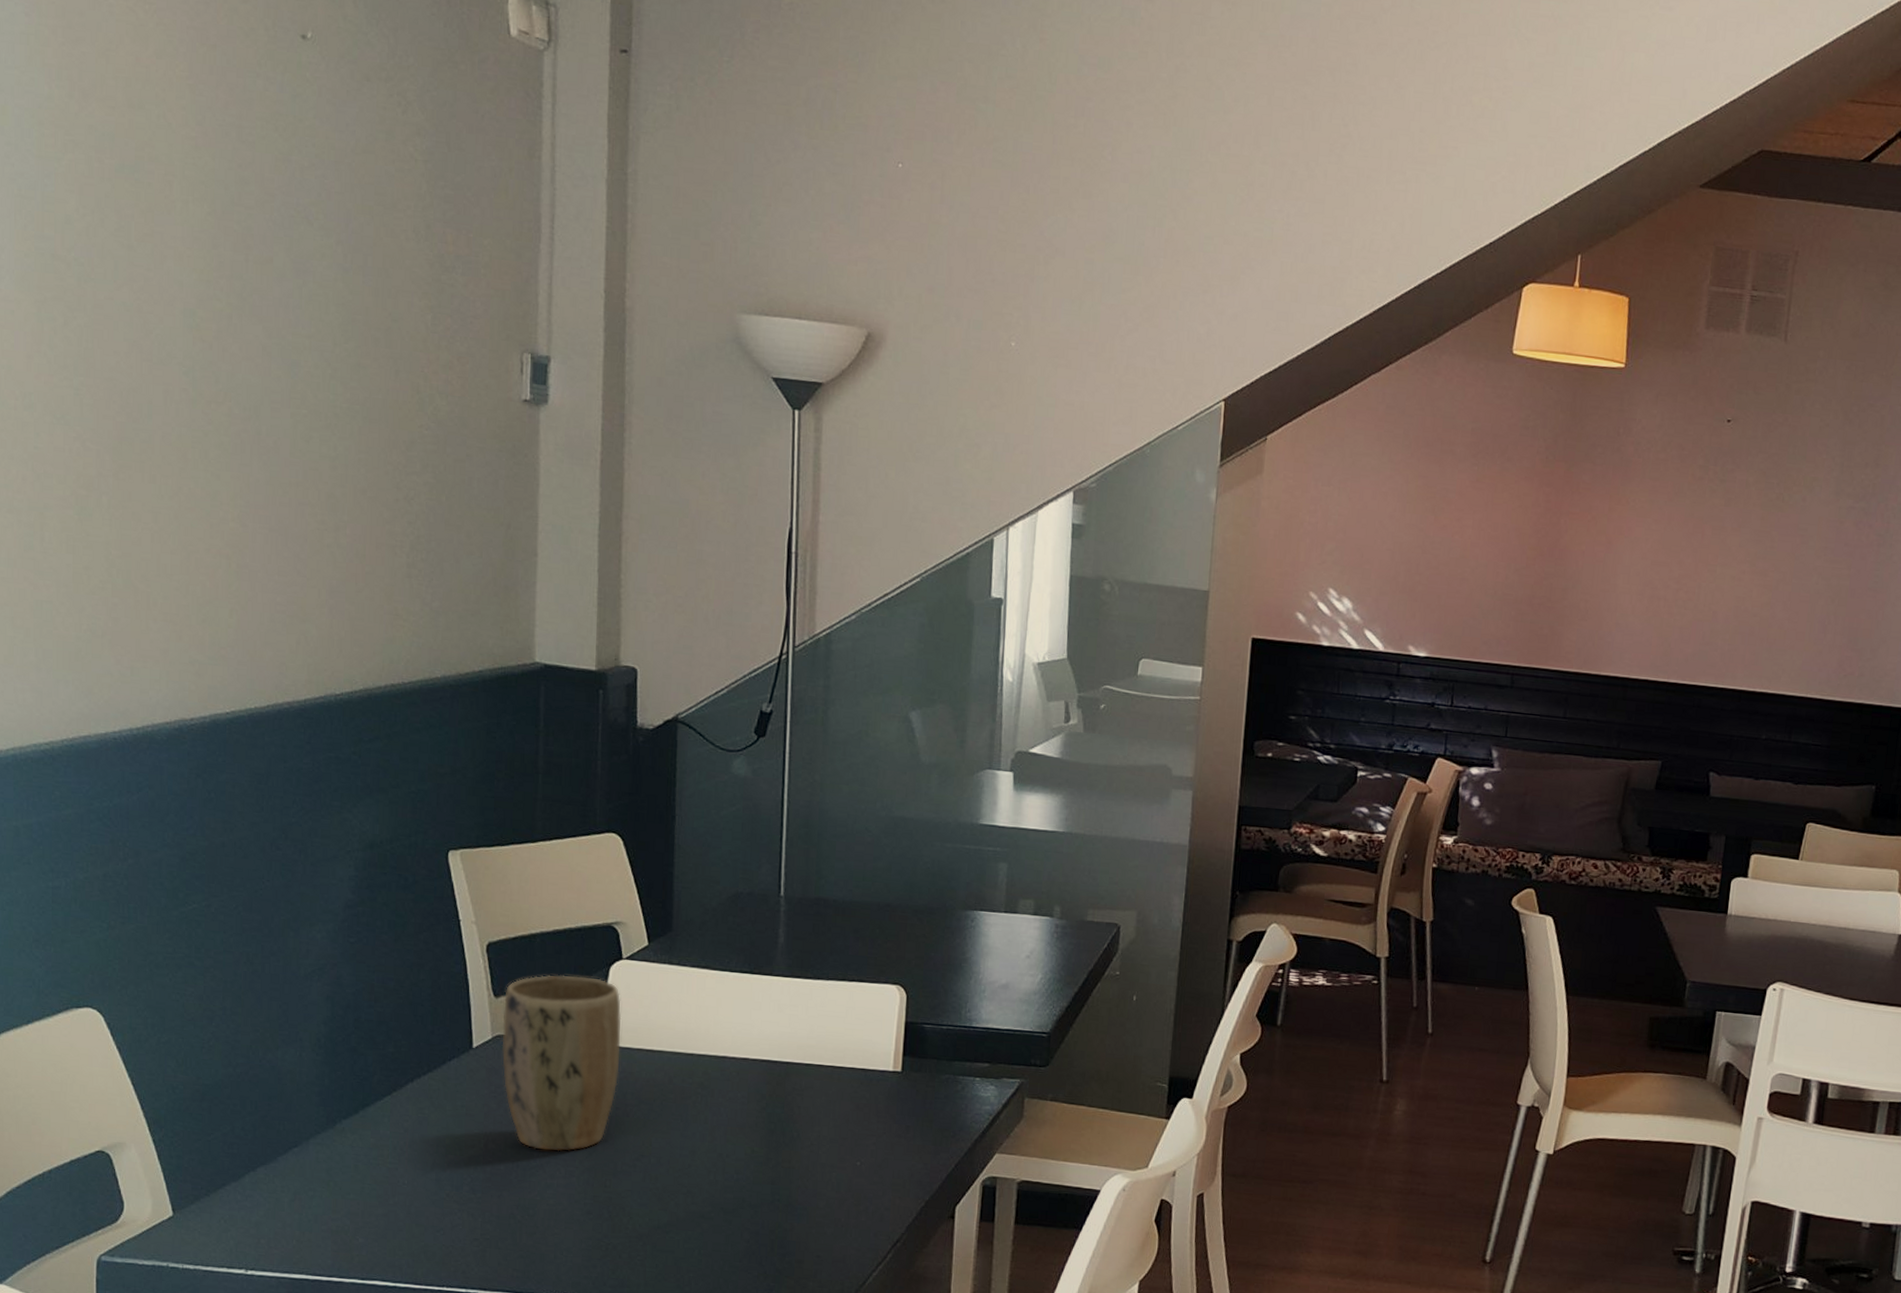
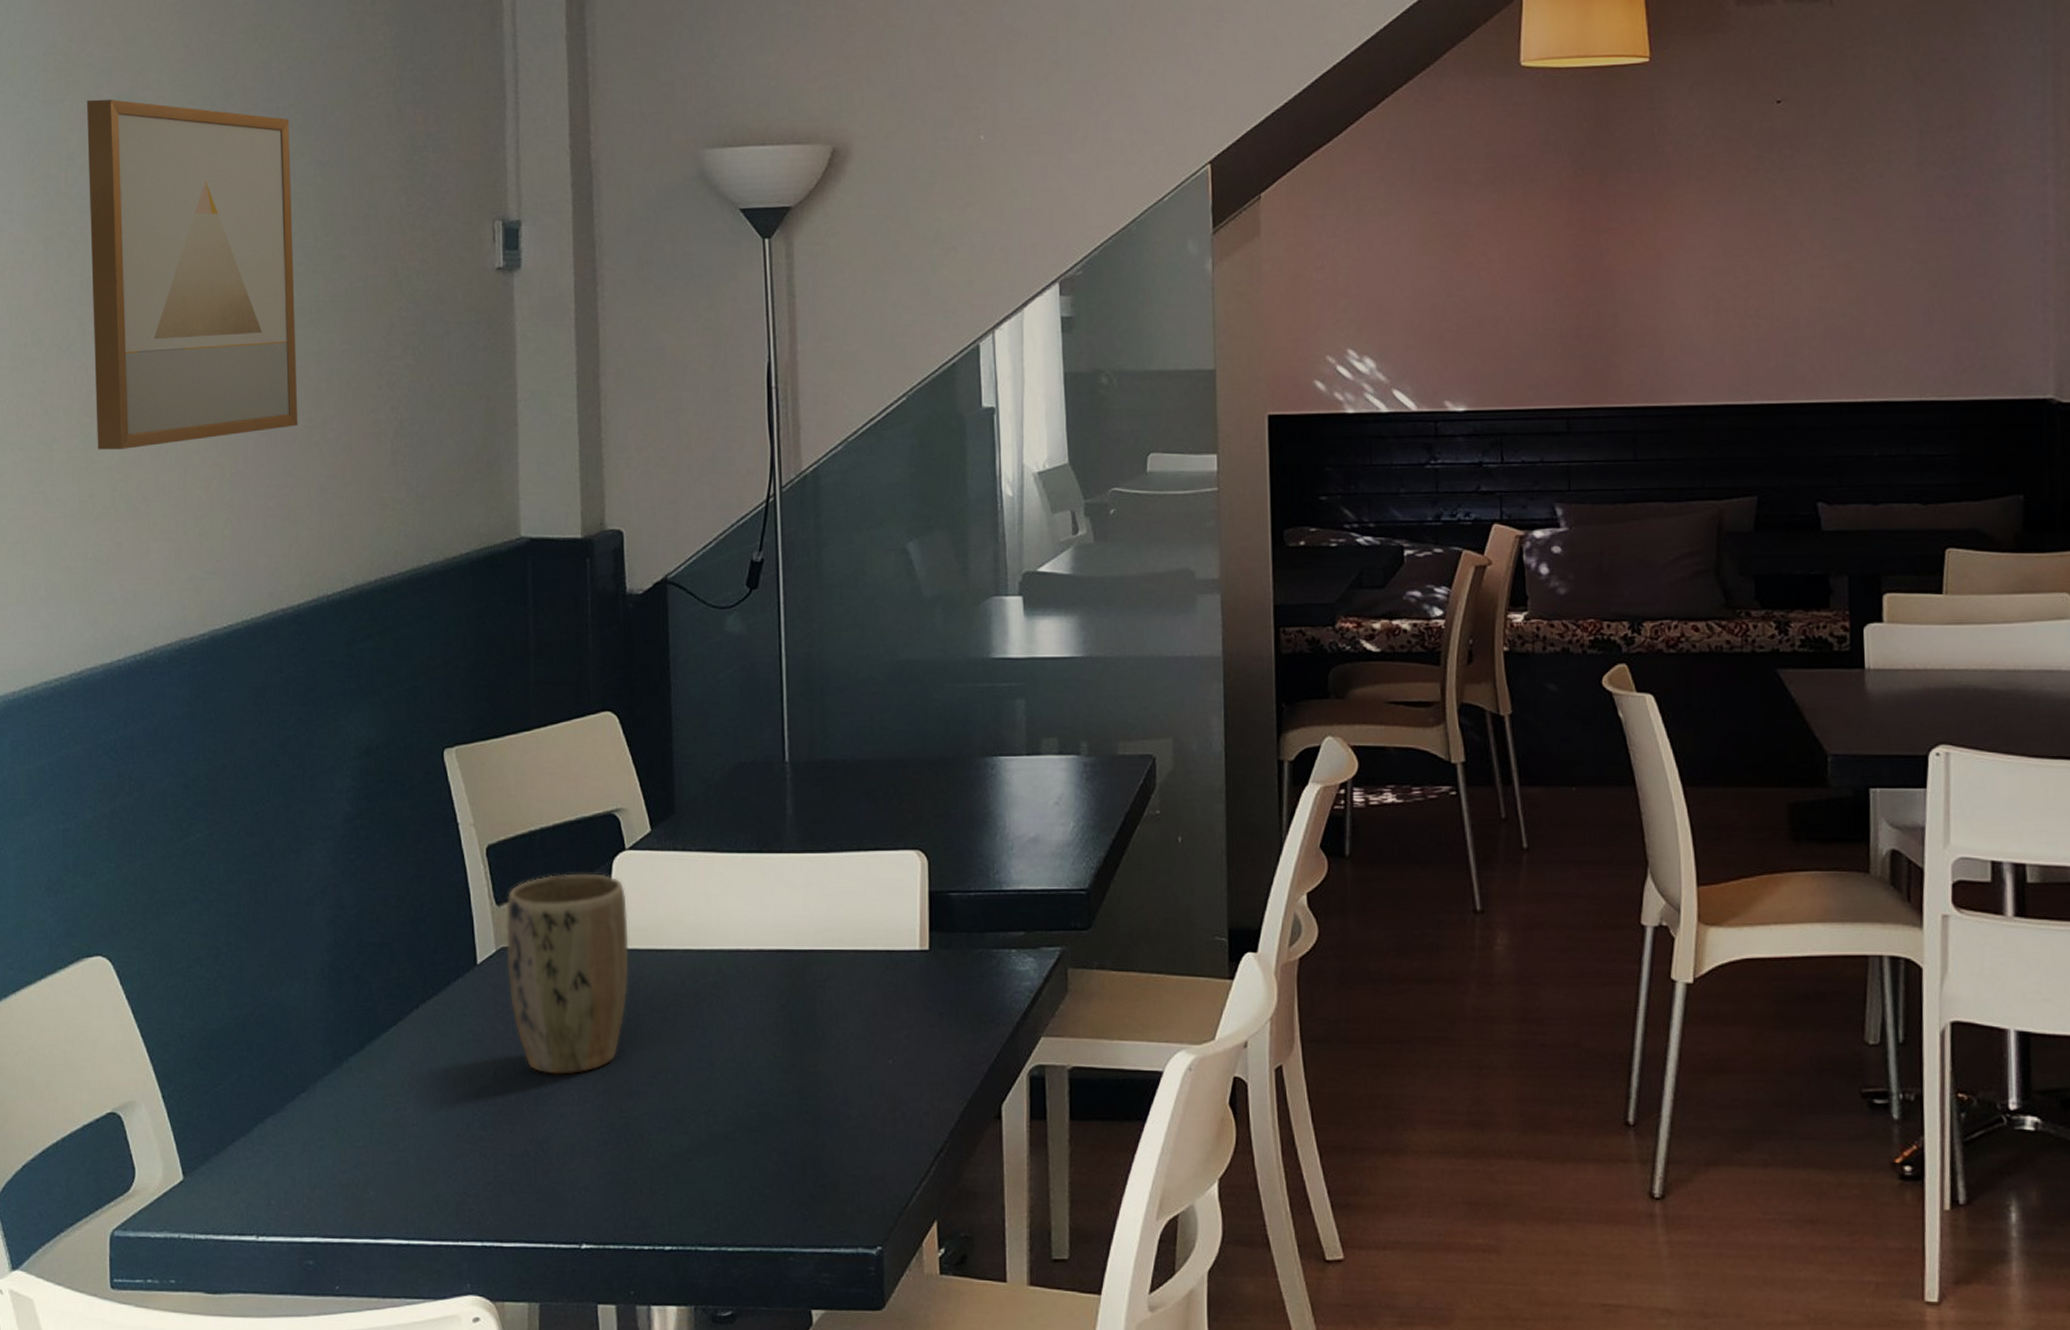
wall art: none [87,163,311,528] -> present [87,99,298,450]

